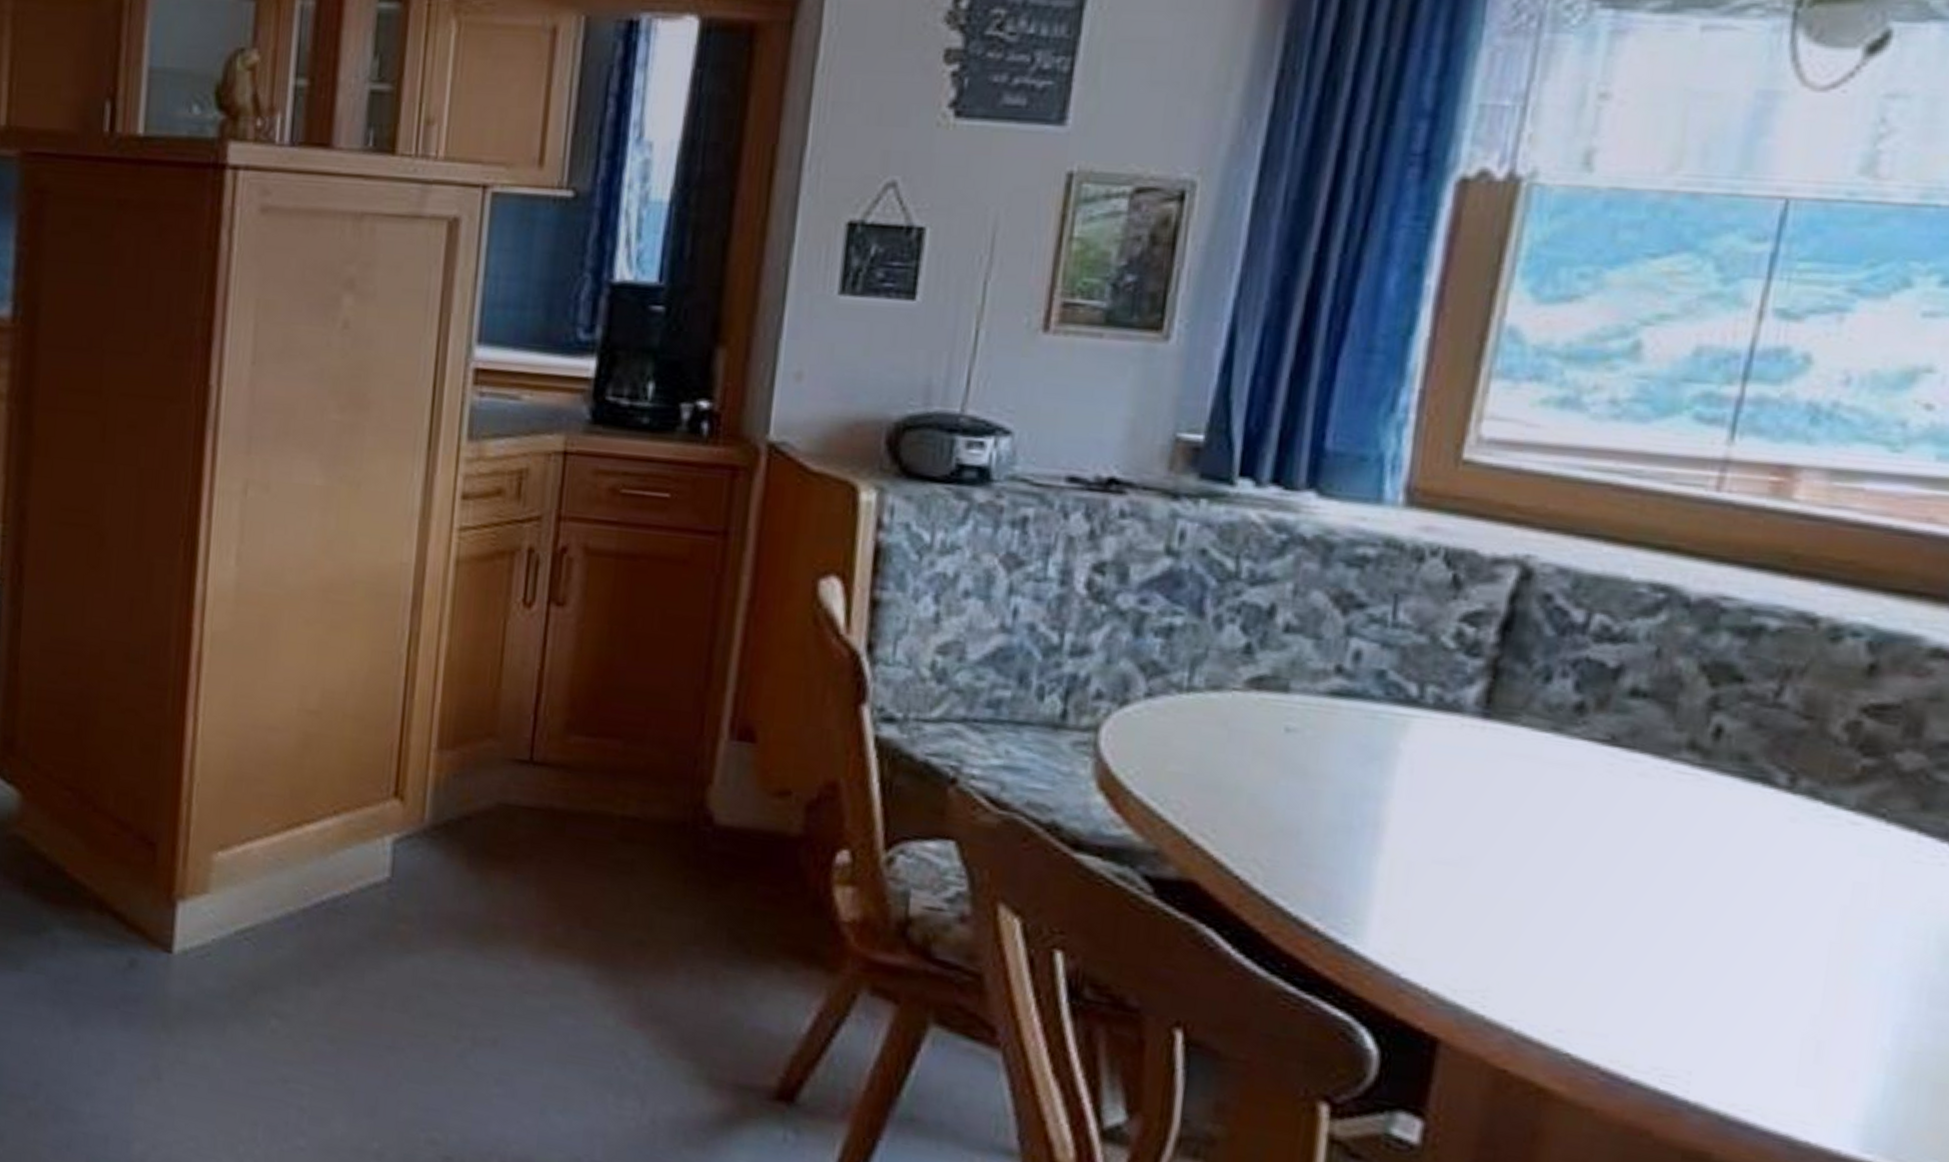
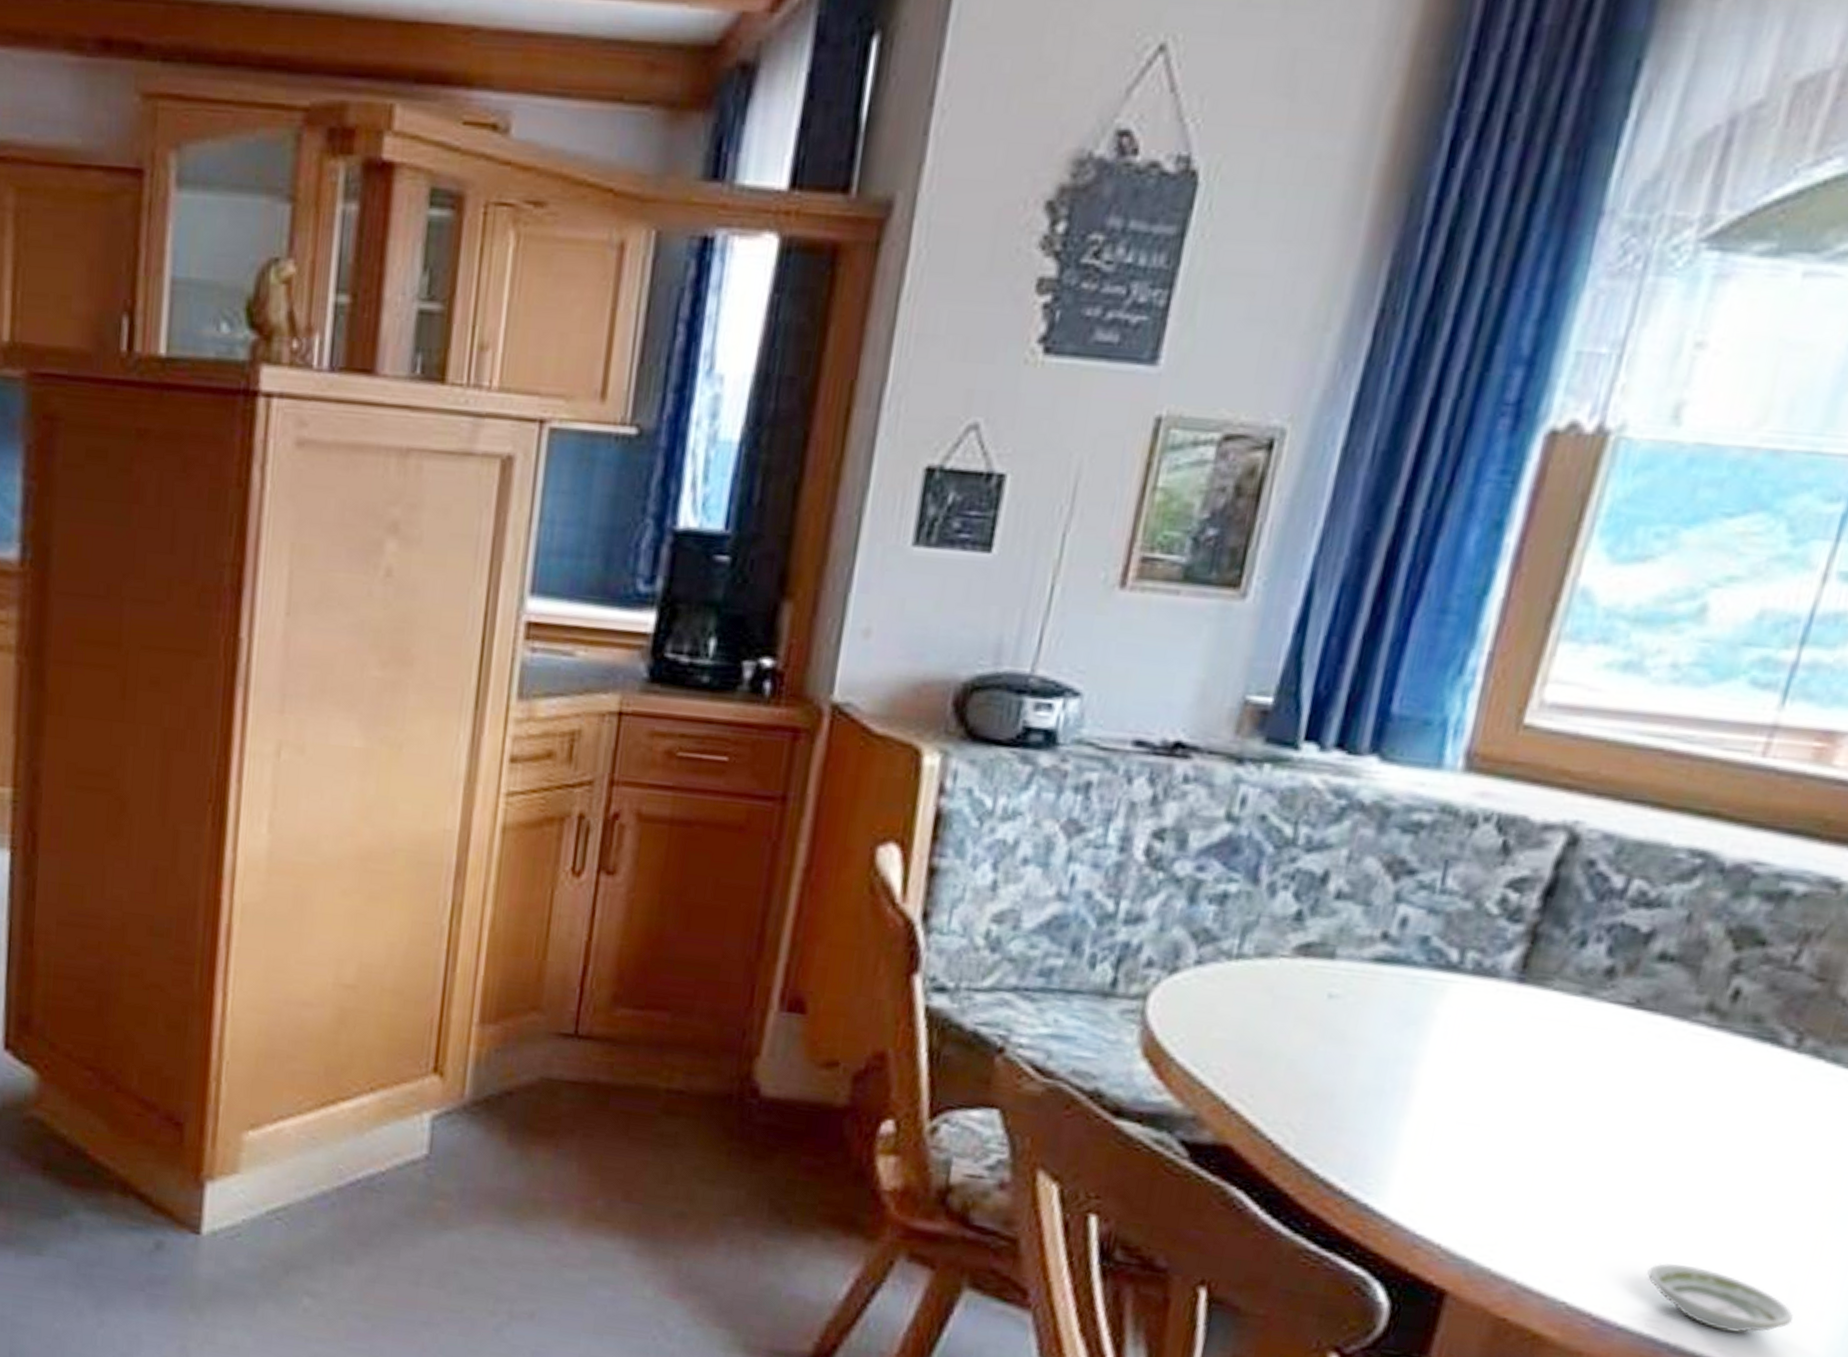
saucer: none [1655,1014,1824,1093] -> present [1647,1263,1793,1334]

